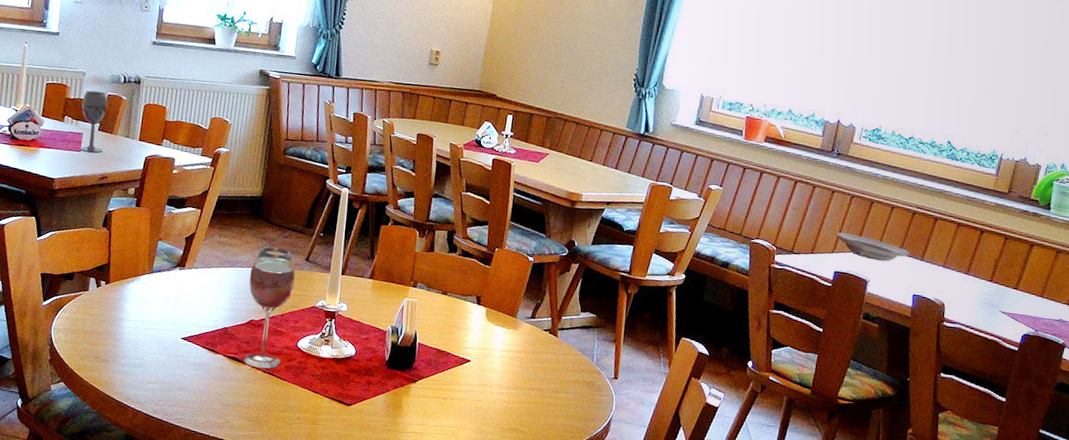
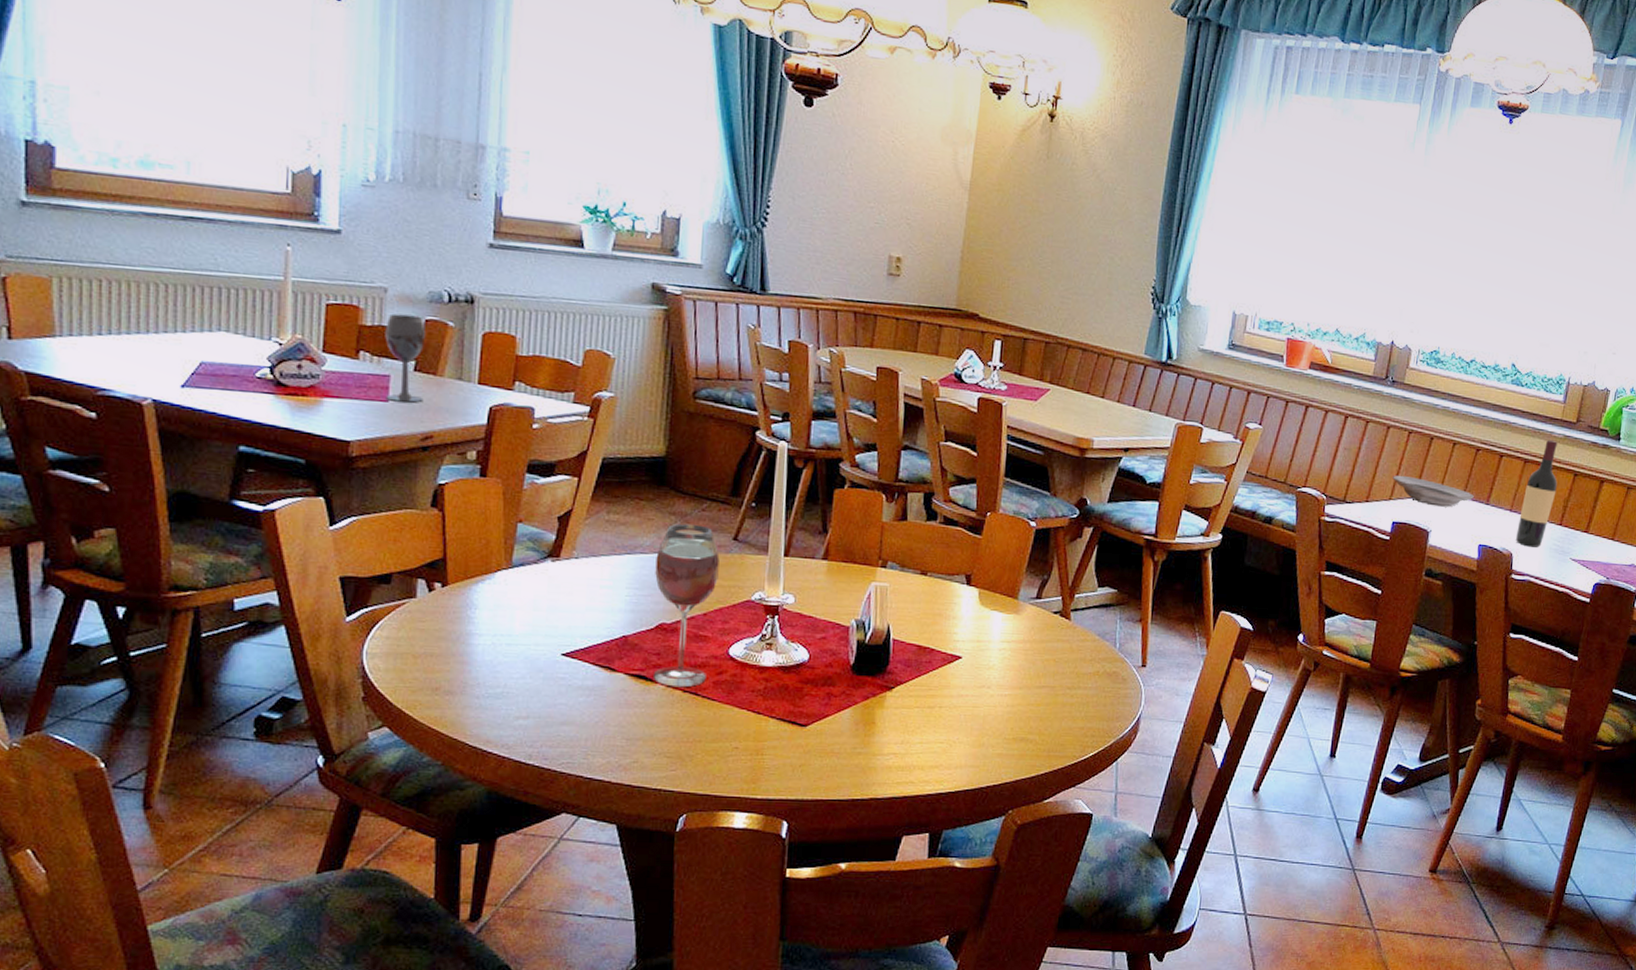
wine bottle: none [948,207,990,300] -> present [1516,439,1558,548]

